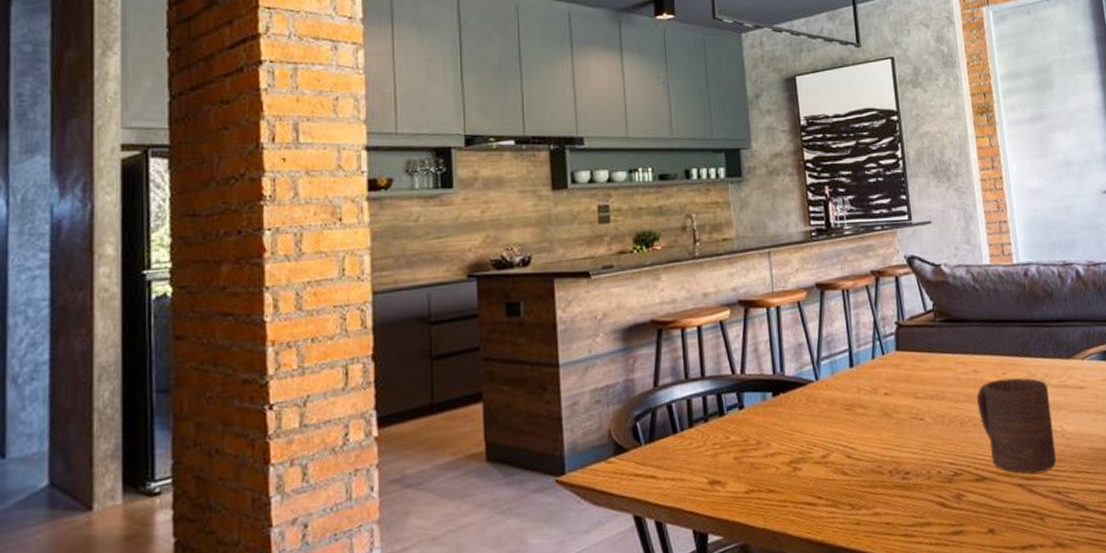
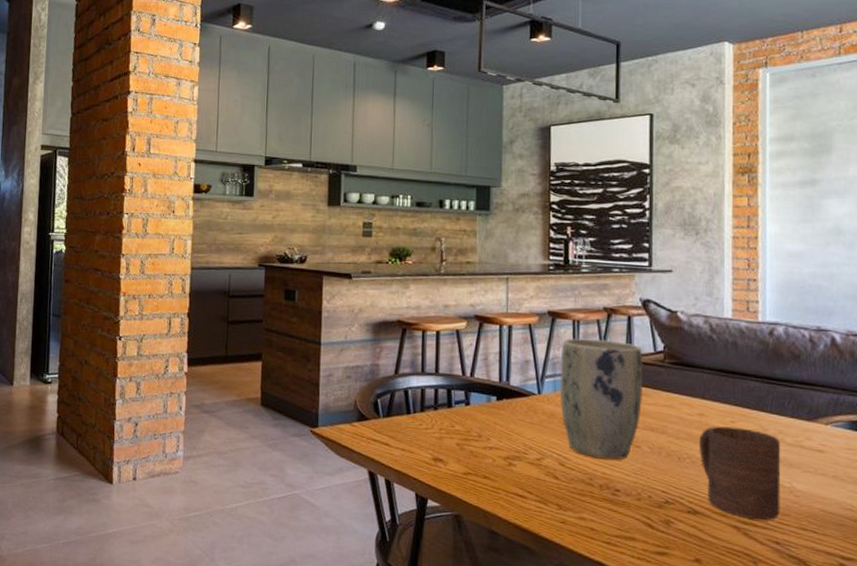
plant pot: none [834,306,920,442] -> present [559,338,643,460]

